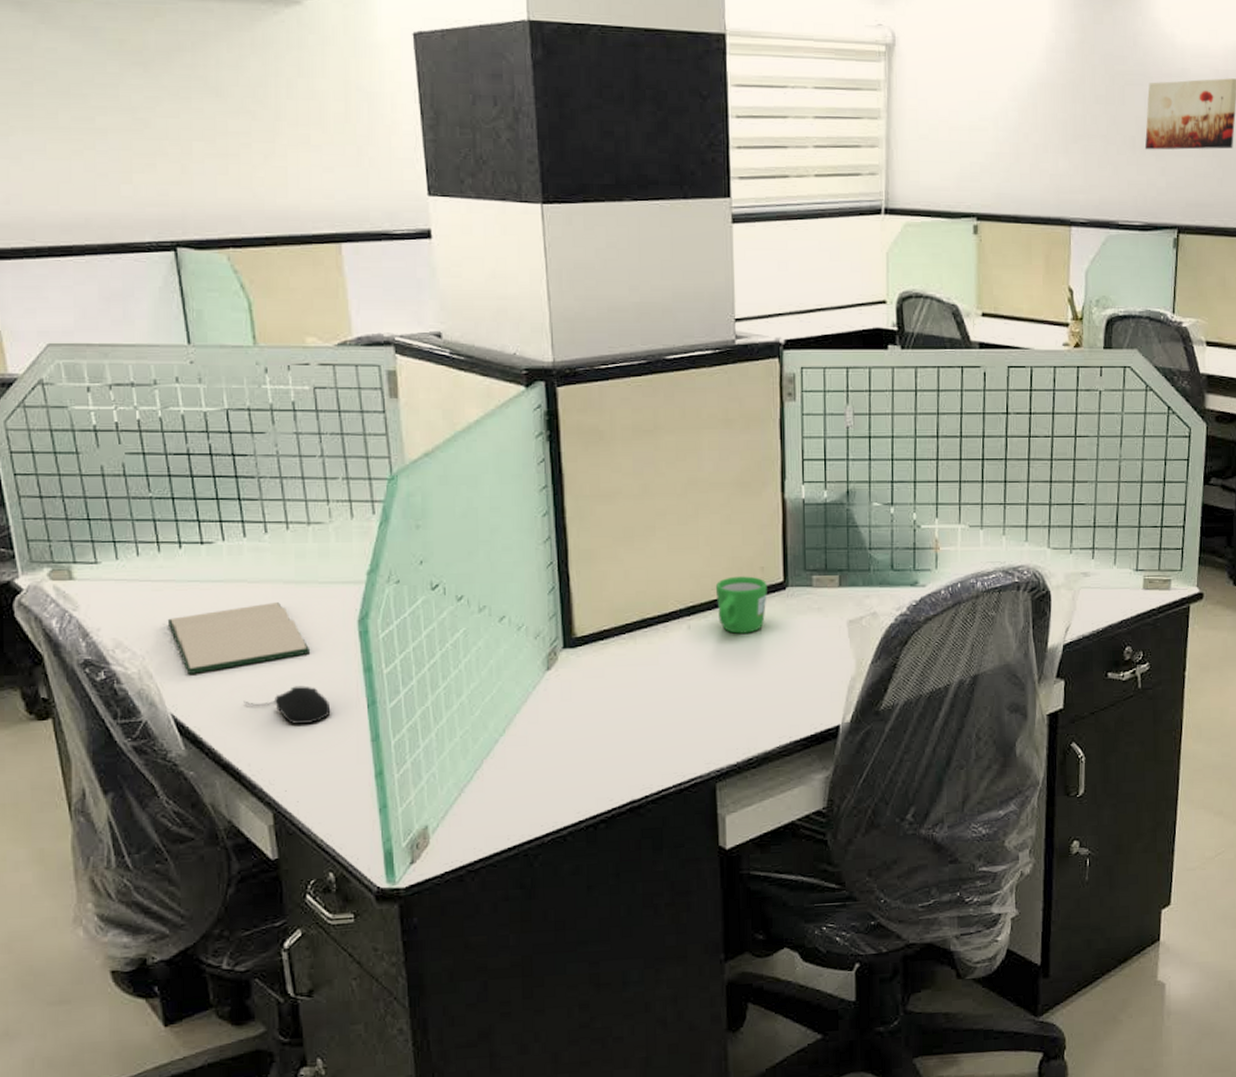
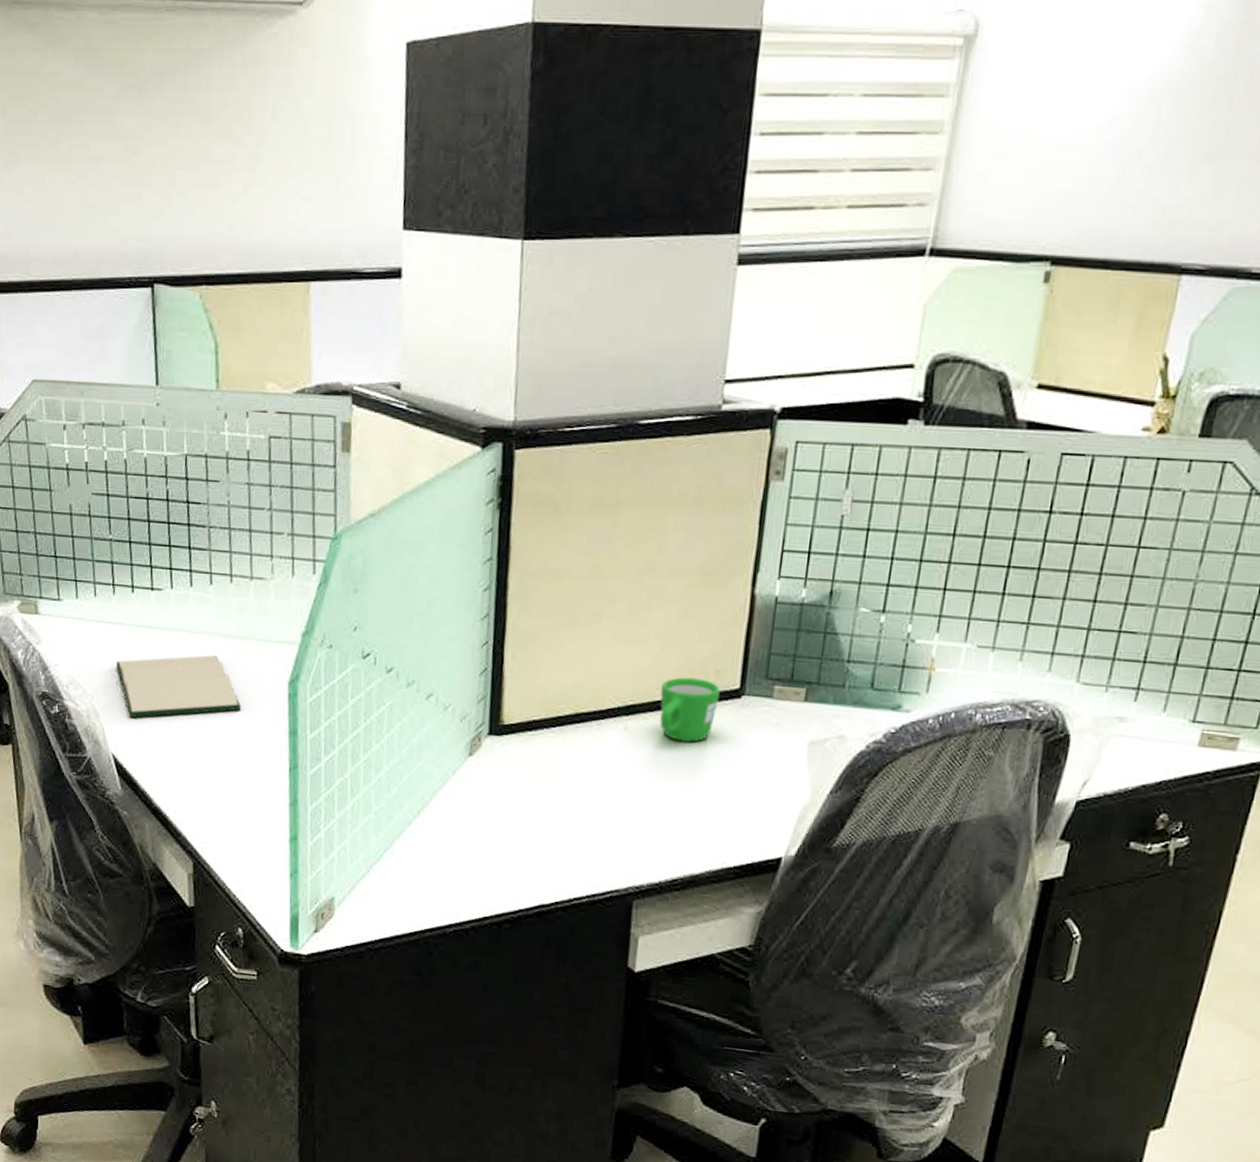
computer mouse: present [244,686,331,725] -> none [176,741,255,781]

